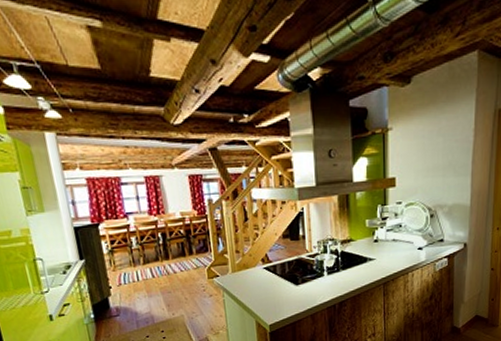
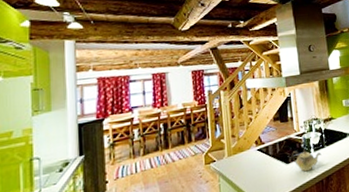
teapot: none [301,271,336,295] -> present [291,149,322,172]

